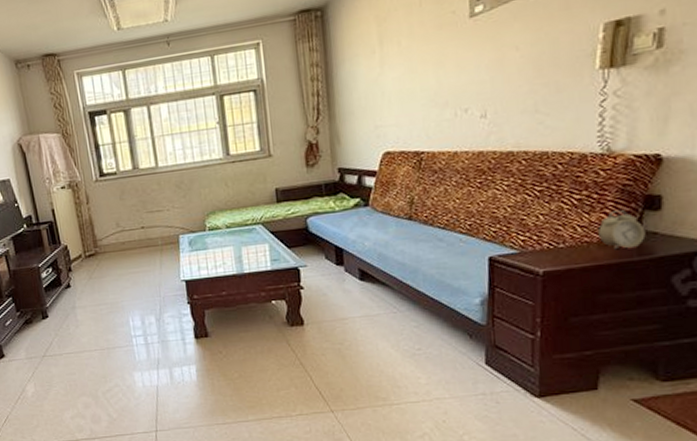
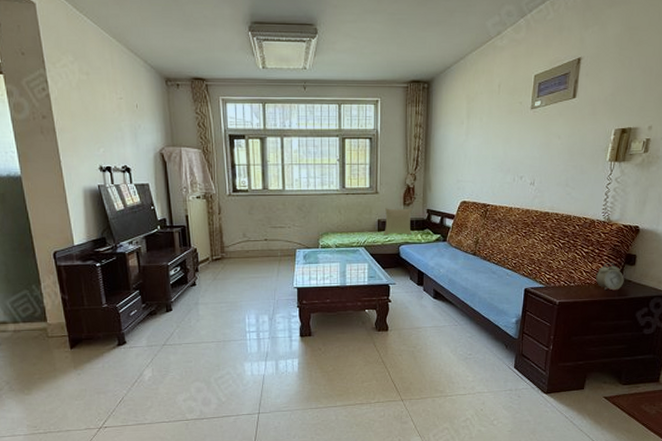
pillow: none [283,169,321,208] -> present [384,208,413,236]

